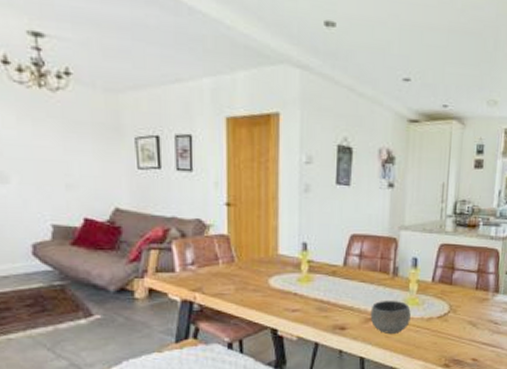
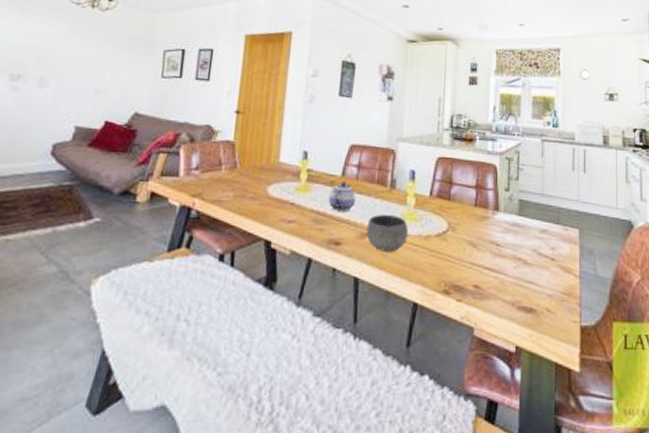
teapot: none [331,271,359,299] -> present [328,181,356,212]

